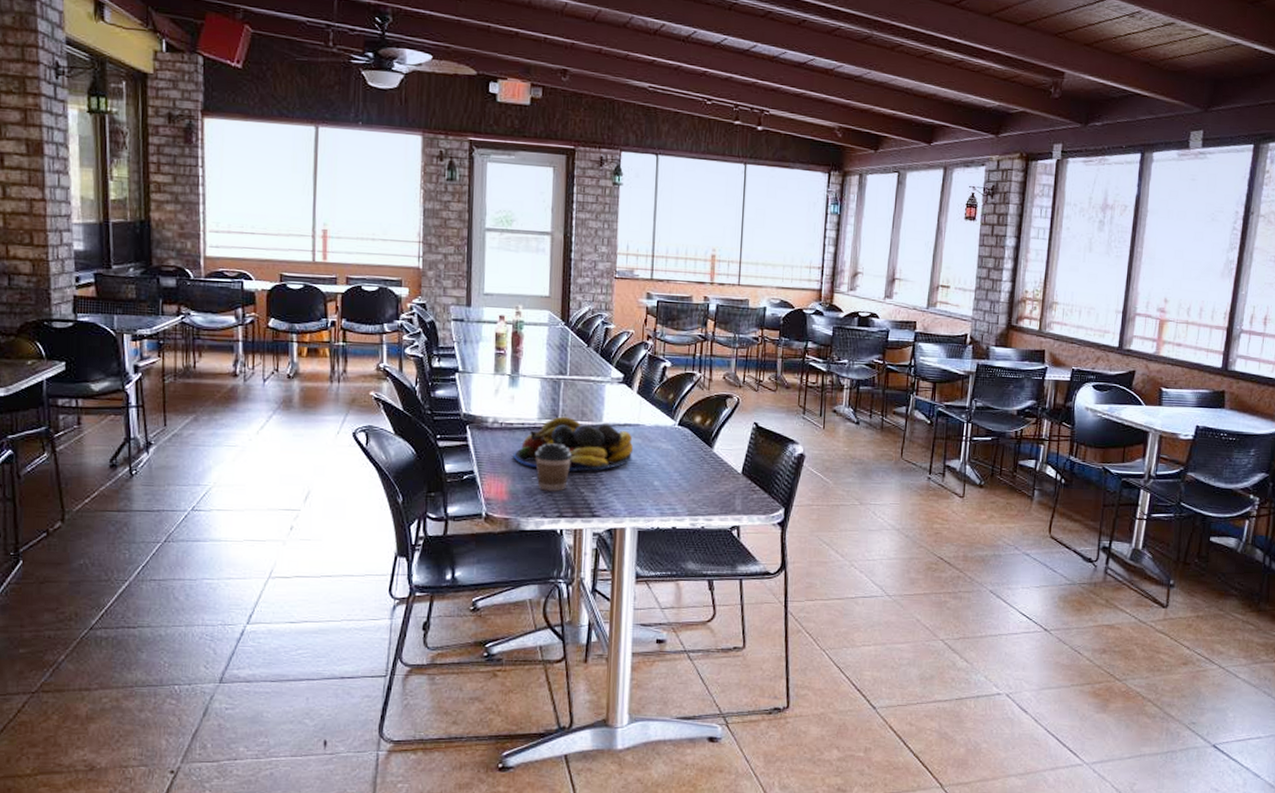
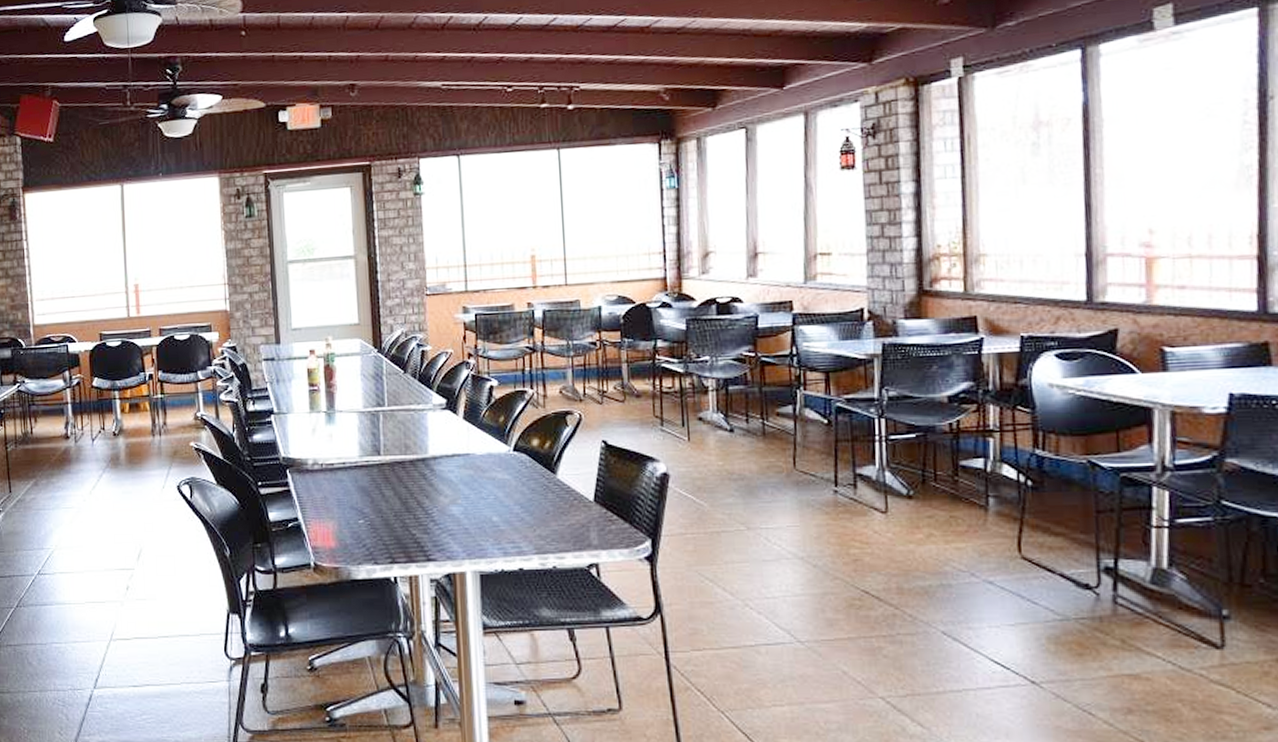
fruit bowl: present [513,416,634,472] -> none [337,451,466,512]
coffee cup: present [534,443,572,491] -> none [359,482,399,535]

